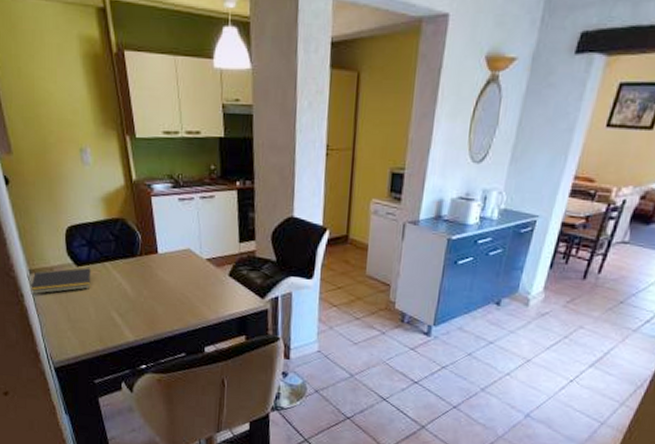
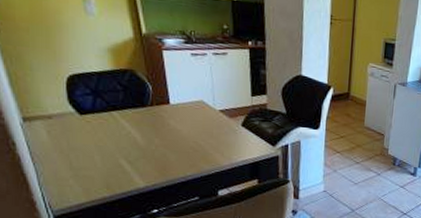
notepad: present [29,268,91,295] -> none [23,116,96,143]

